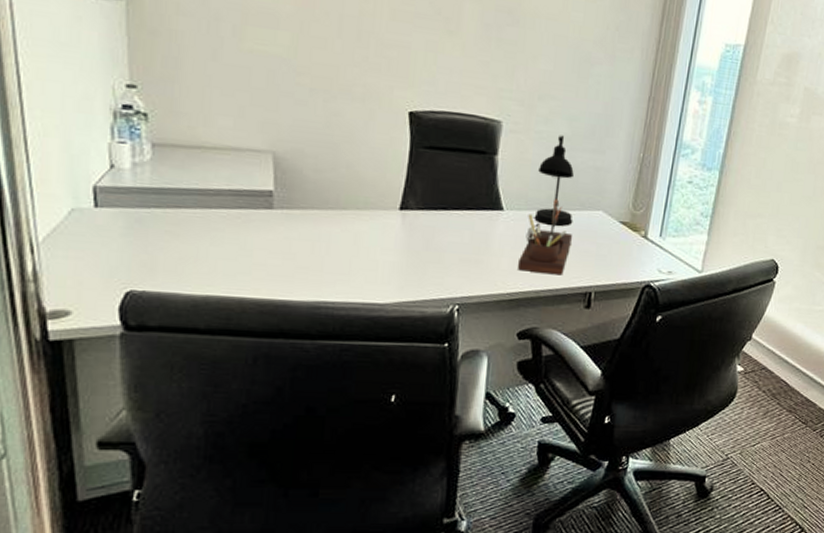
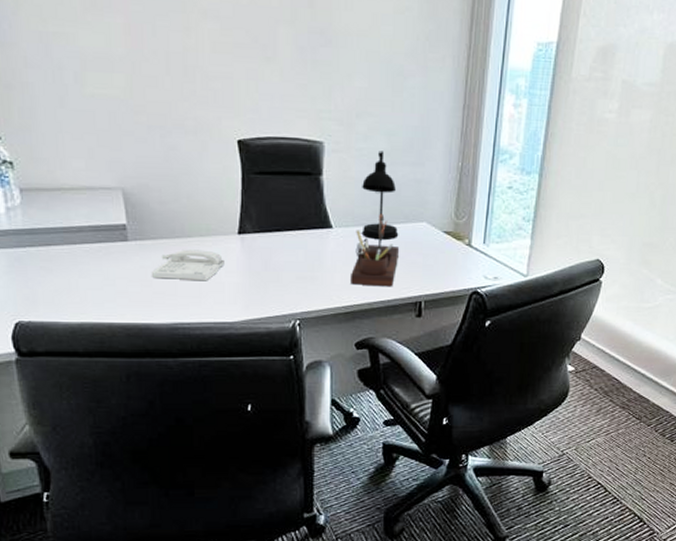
telephone: none [297,222,381,258] -> present [152,249,224,281]

